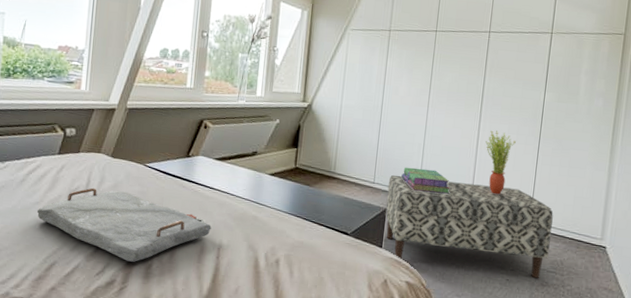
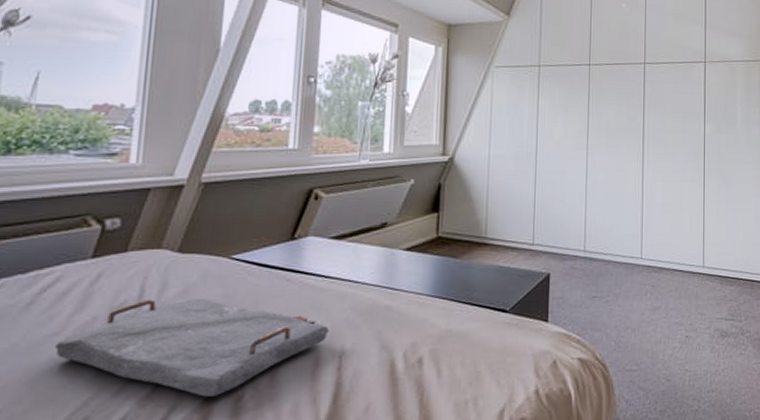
bench: present [385,174,553,279] -> none [548,232,725,332]
stack of books: present [401,167,451,194] -> none [564,221,619,247]
potted plant: present [485,130,516,195] -> none [651,170,681,241]

